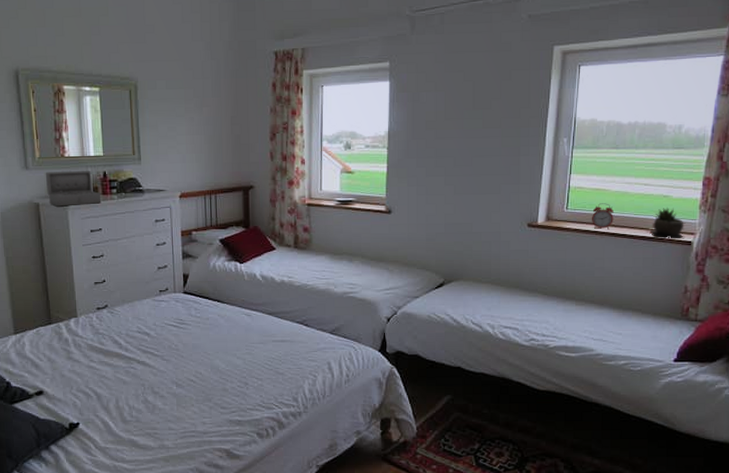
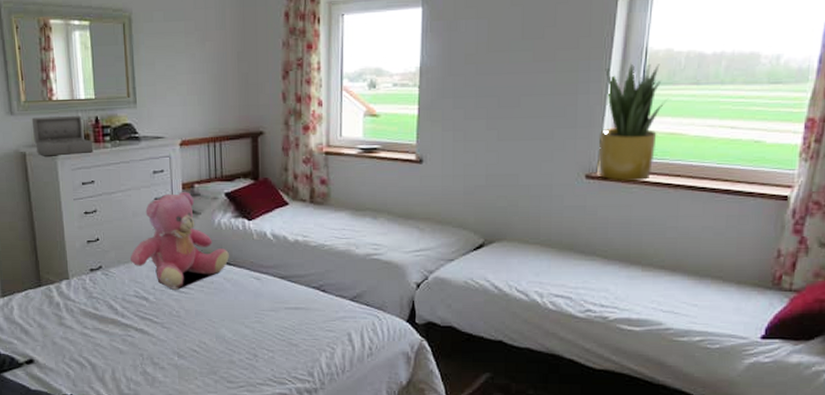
teddy bear: none [134,237,223,326] -> present [130,191,229,290]
planter: none [537,131,594,229] -> present [597,63,669,182]
alarm clock: present [591,203,614,229] -> none [663,150,692,181]
succulent plant: present [648,207,685,239] -> none [734,154,780,193]

